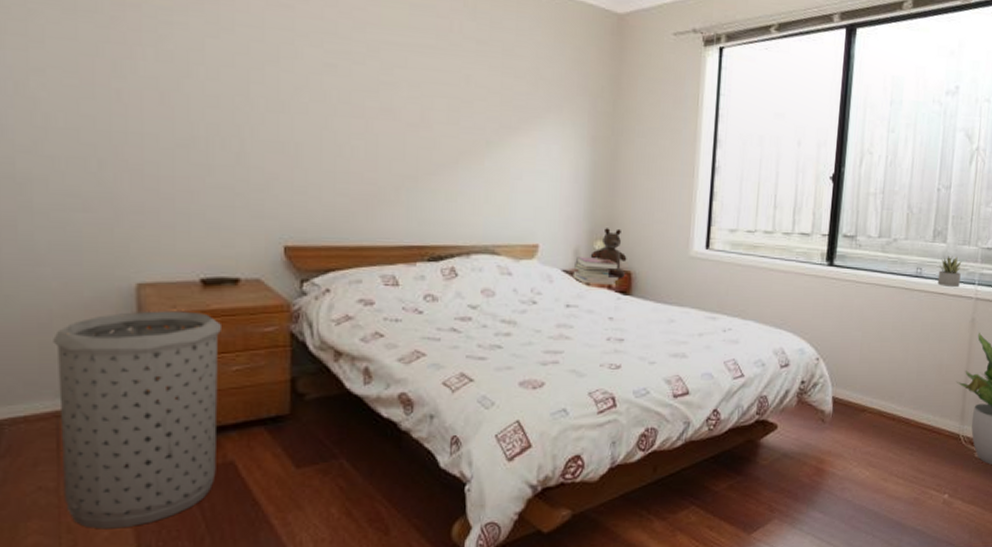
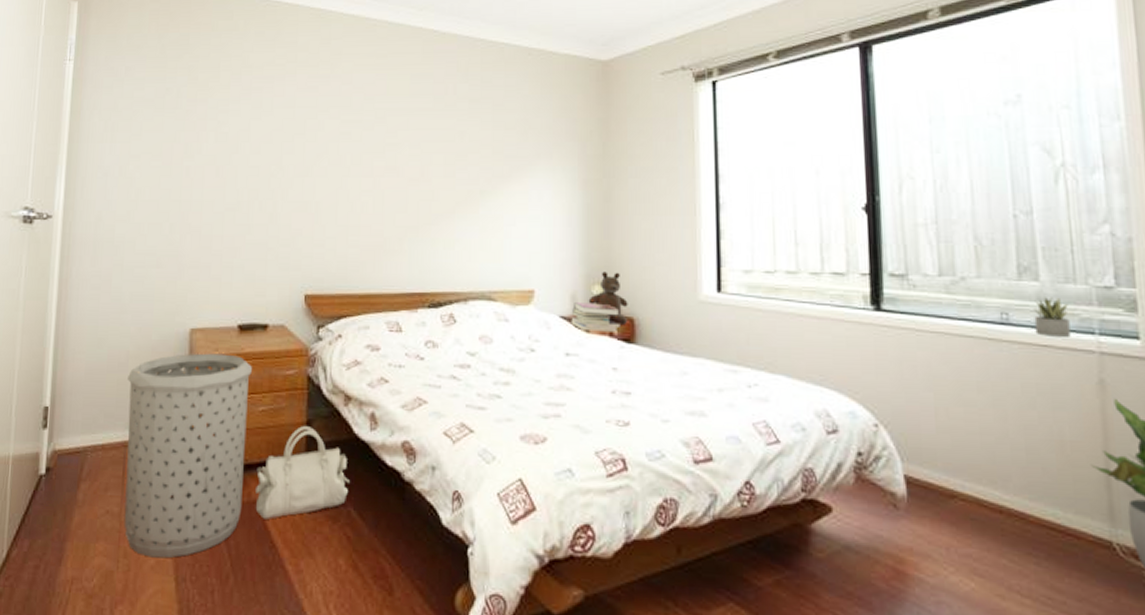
shoulder bag: none [232,384,341,479] -> present [256,426,350,520]

